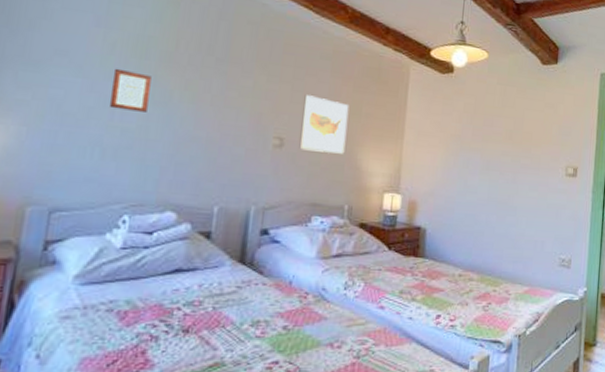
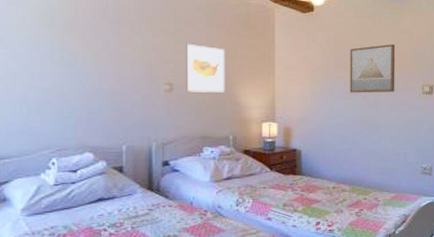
picture frame: present [109,68,152,112] -> none [28,38,59,72]
wall art: none [486,117,540,171] -> present [349,44,396,93]

